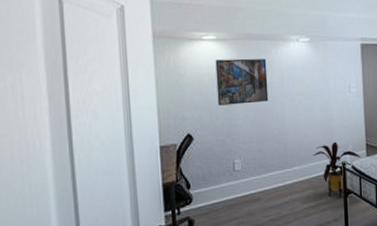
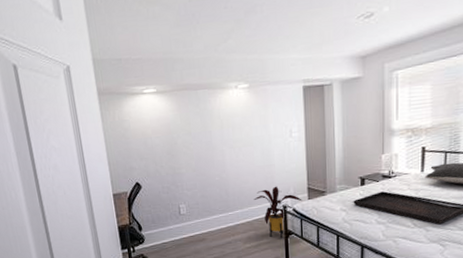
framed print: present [215,58,269,106] -> none [156,108,209,156]

